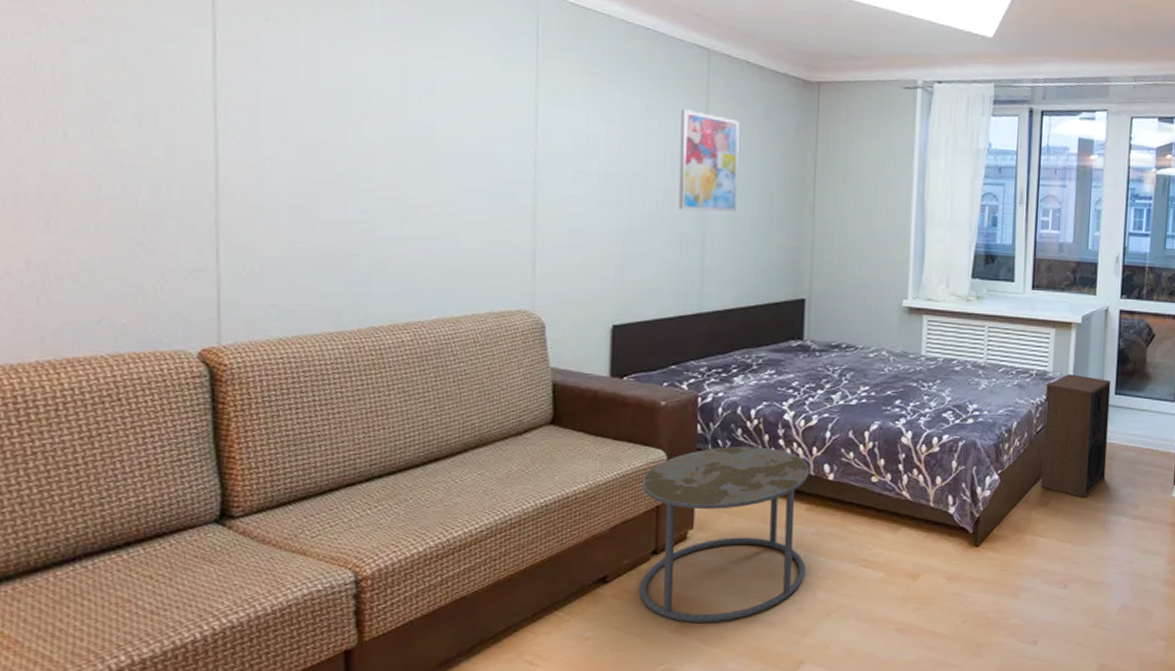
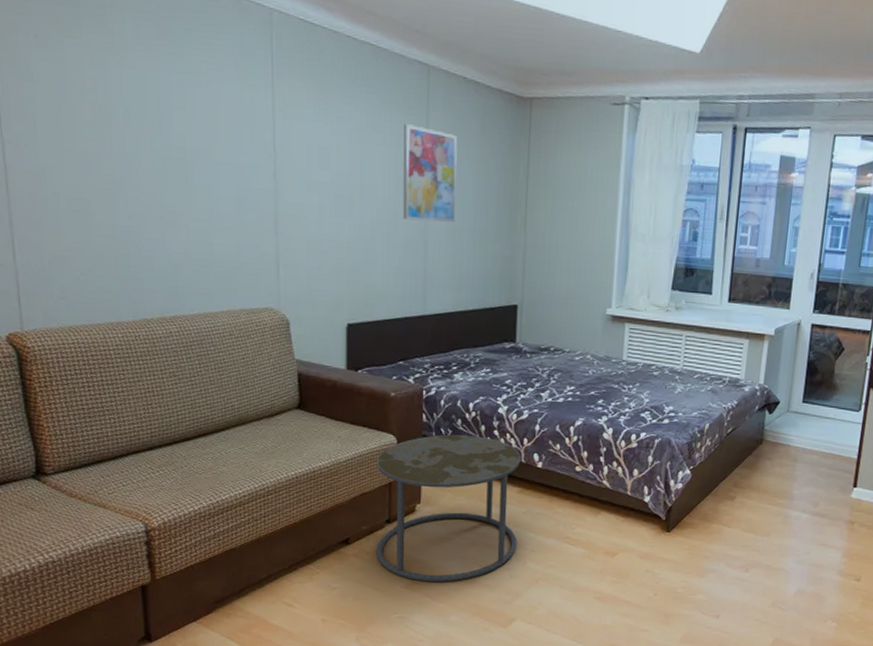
speaker: present [1040,374,1111,498] -> none [728,382,800,495]

